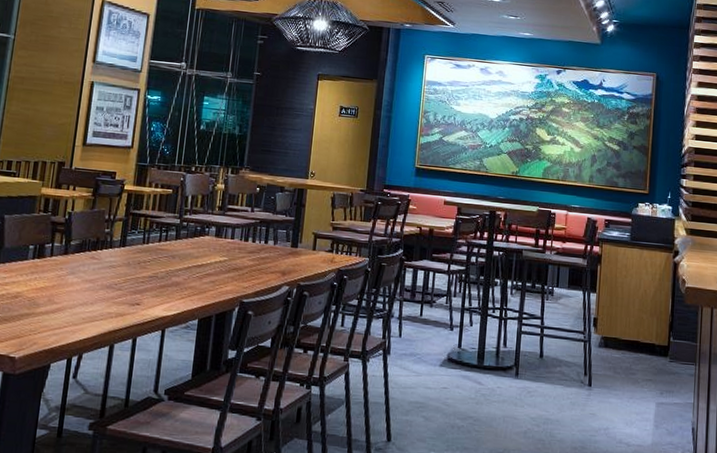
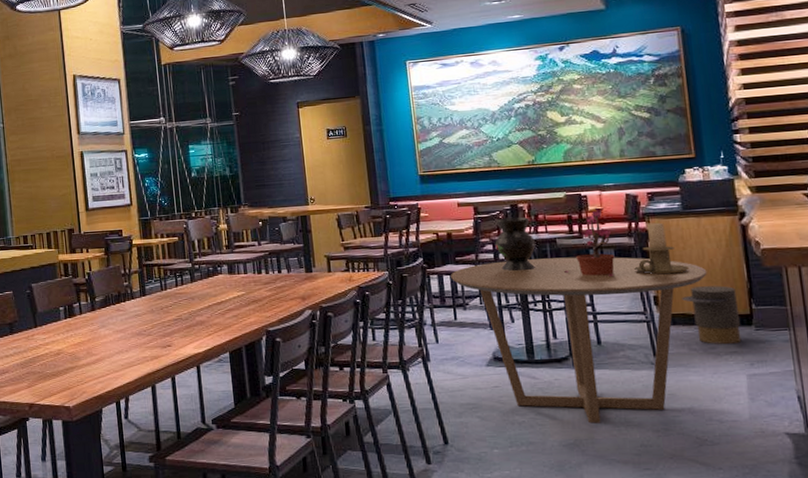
dining table: none [425,264,641,435] -> present [451,257,707,424]
decorative vase: none [469,222,505,277] -> present [495,217,536,272]
potted plant: none [524,226,569,293] -> present [564,207,615,276]
candle holder: none [583,248,627,300] -> present [634,222,690,275]
trash can: none [616,314,660,372] -> present [682,285,742,344]

